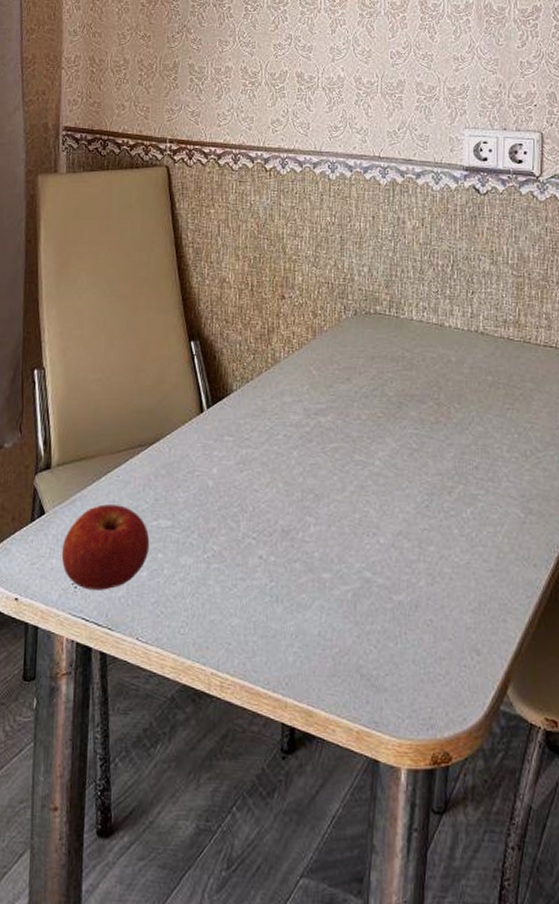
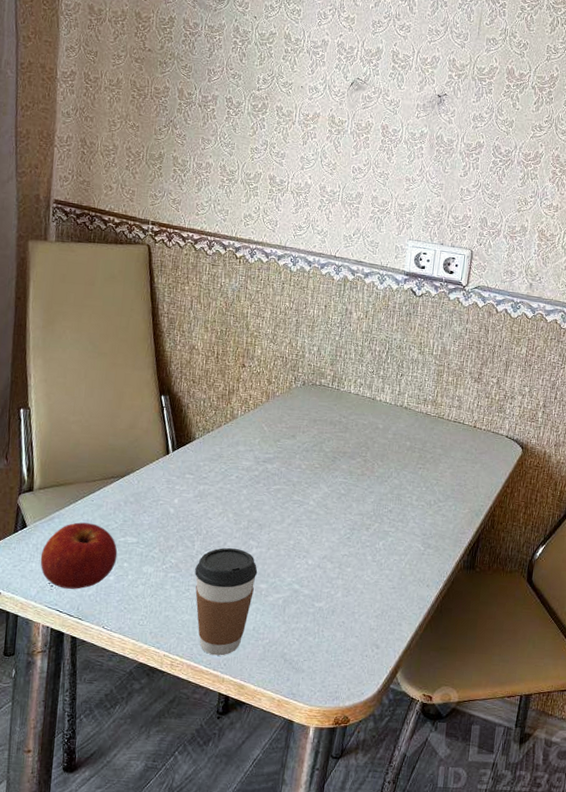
coffee cup: none [242,528,319,672] -> present [195,548,258,656]

